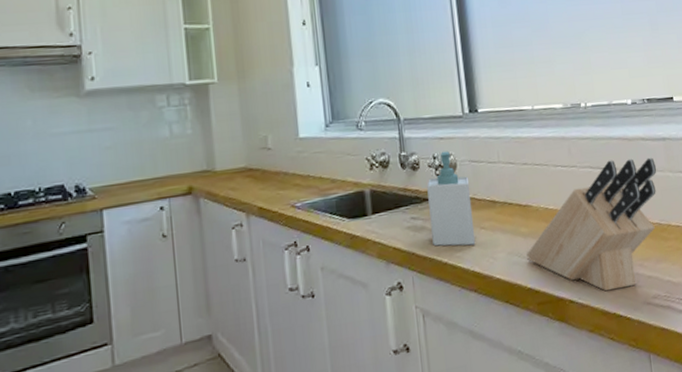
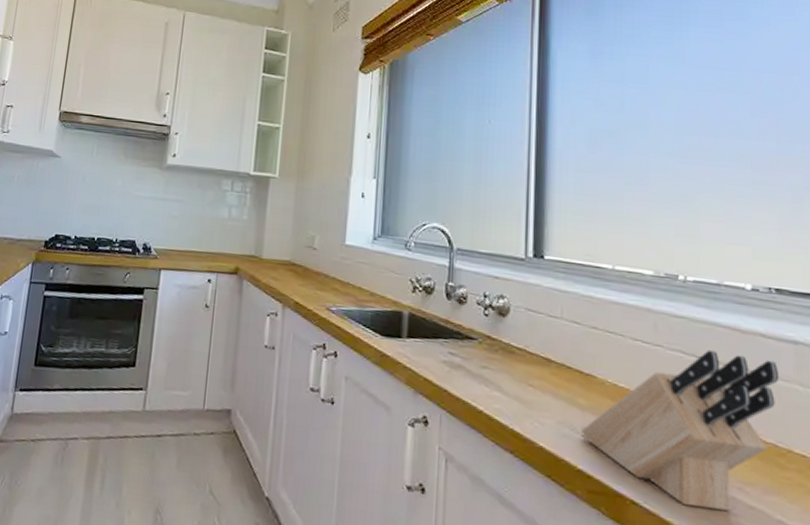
soap bottle: present [427,151,476,247] -> none [469,291,523,401]

